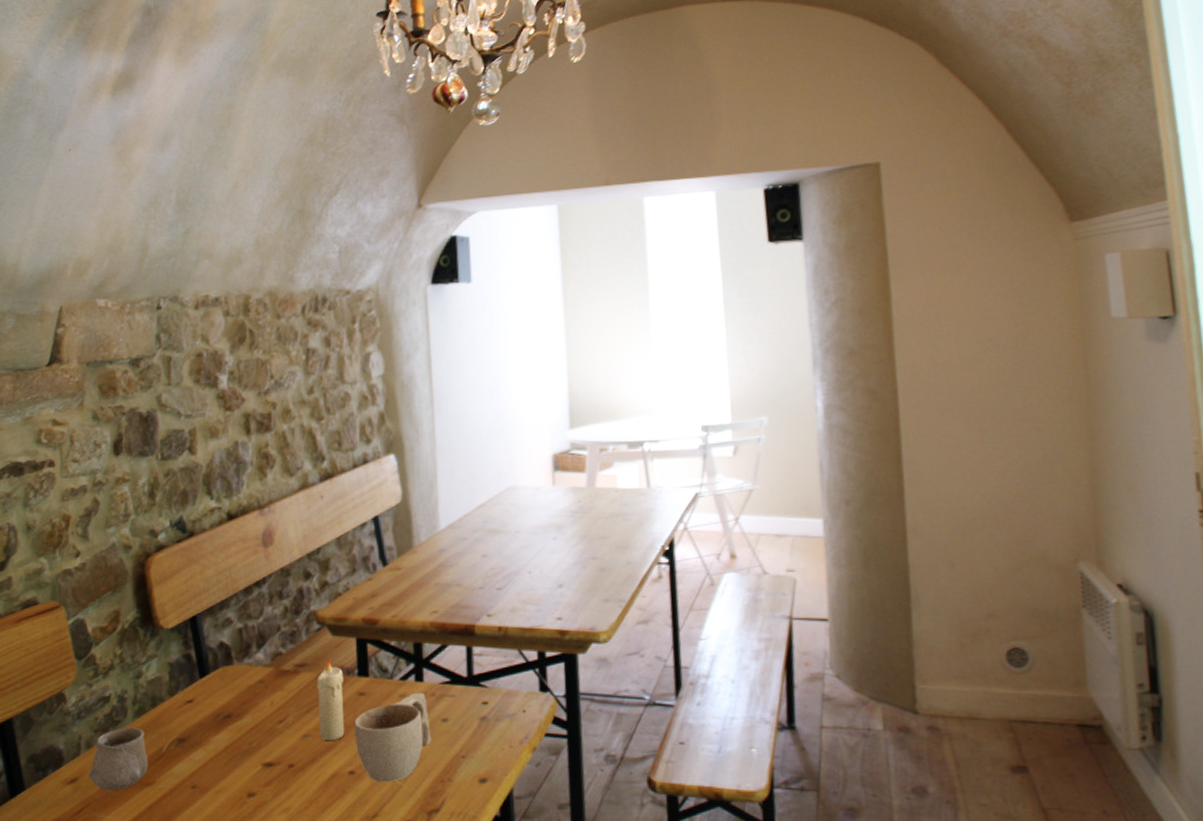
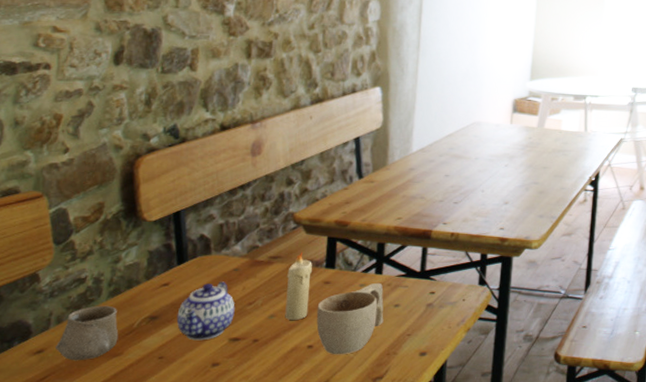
teapot: none [205,696,265,767] -> present [176,281,235,341]

